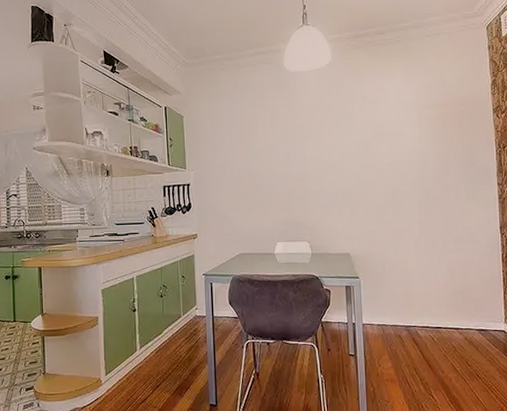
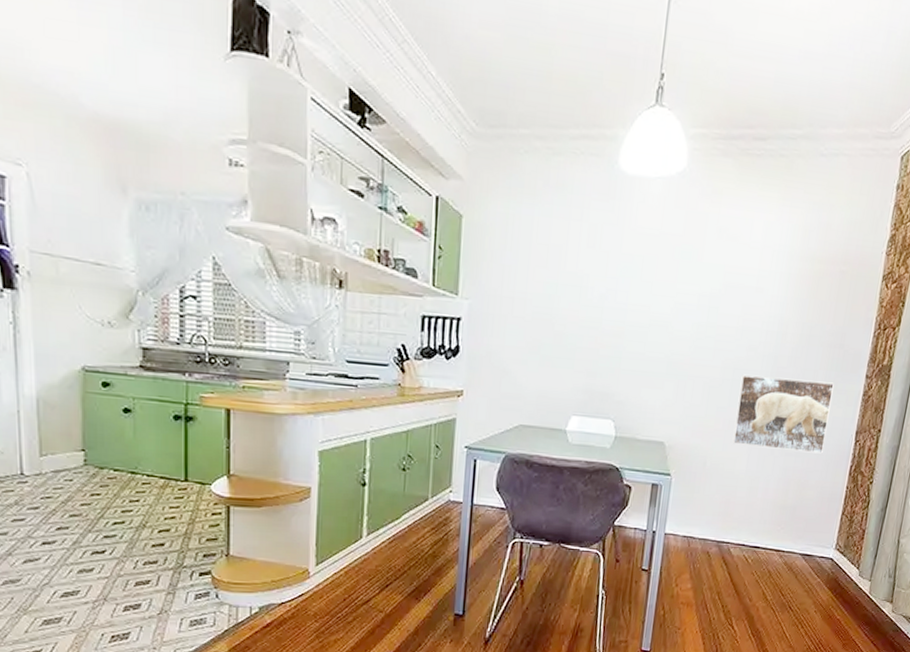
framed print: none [400,192,476,248] -> present [732,374,834,454]

